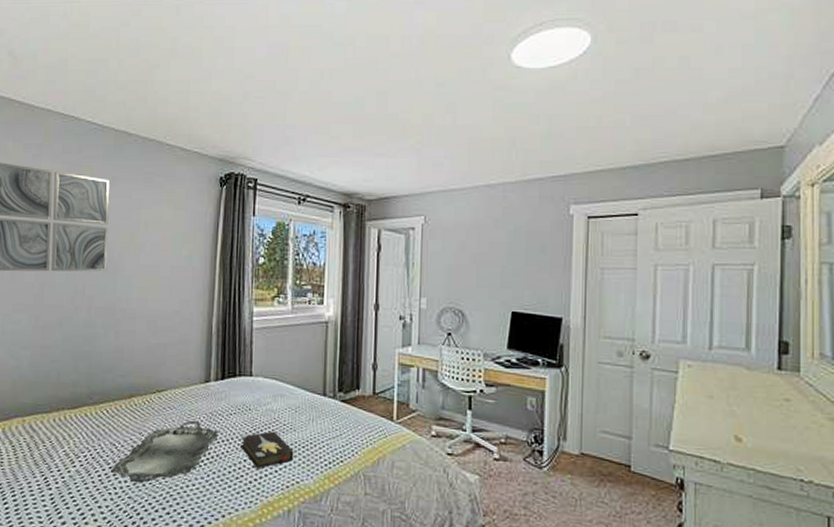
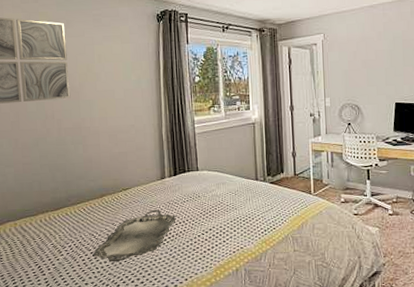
hardback book: present [240,431,294,470] -> none [194,211,237,241]

